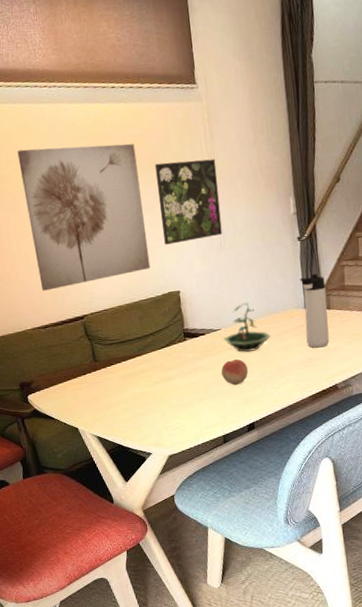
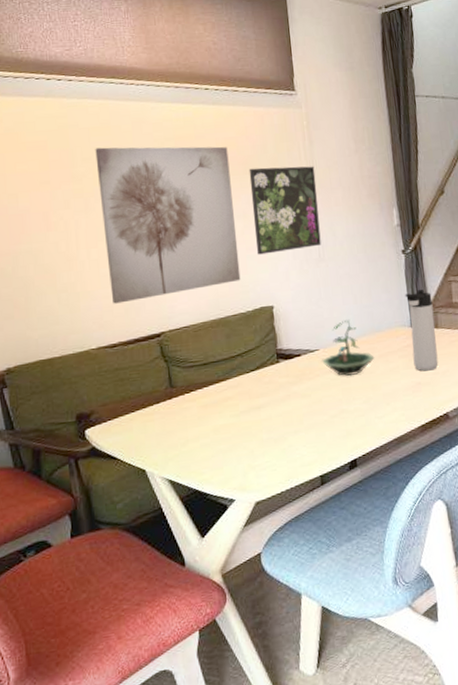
fruit: present [221,358,249,386] -> none [319,383,350,415]

